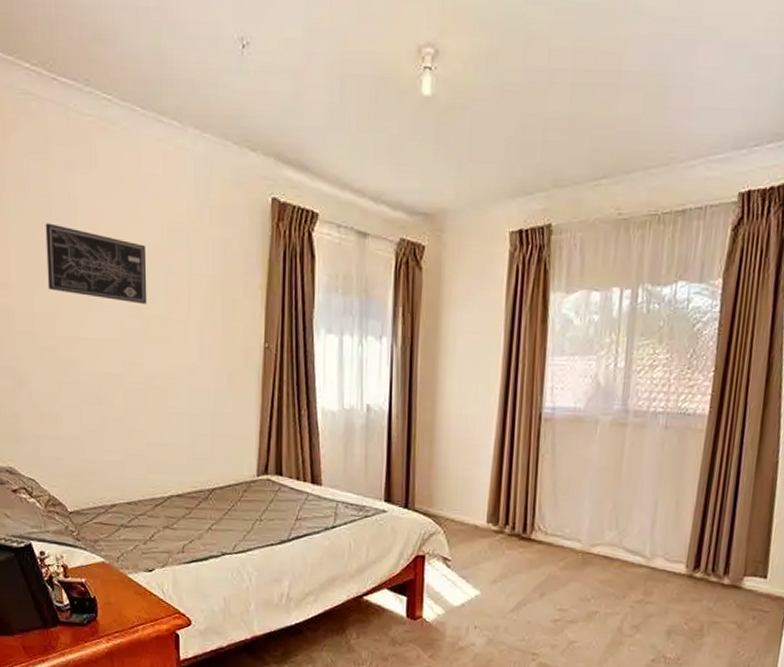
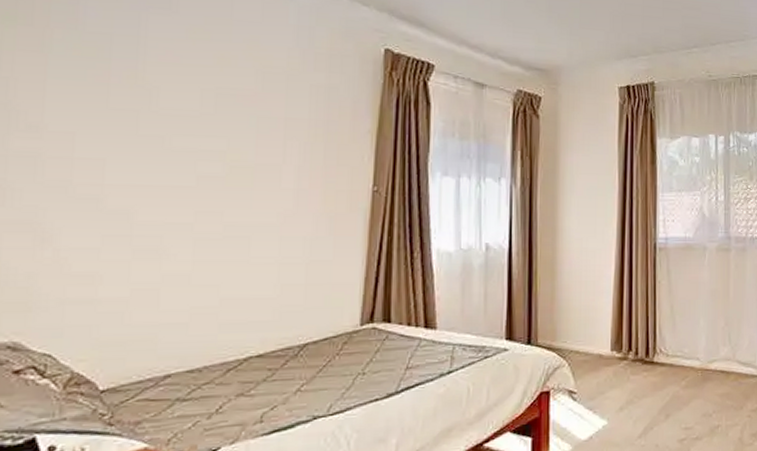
wall art: present [45,223,147,305] -> none [98,62,235,149]

